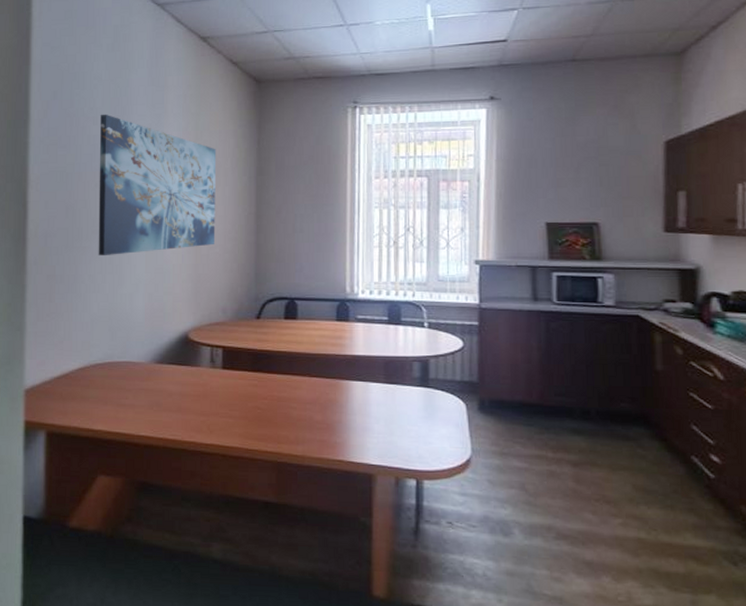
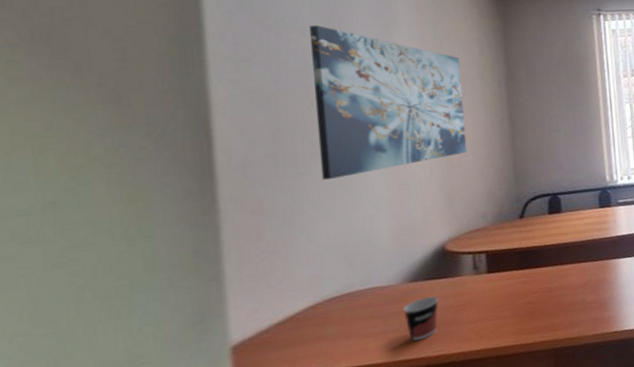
cup: none [149,379,178,421] -> present [403,296,439,341]

